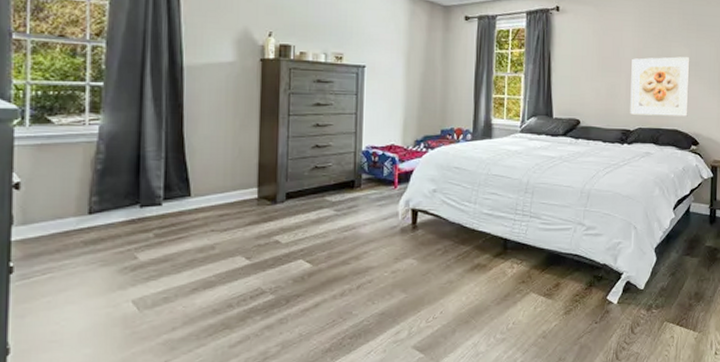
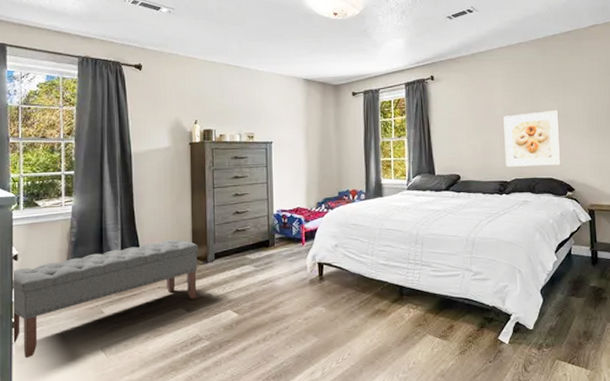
bench: none [8,174,266,312] -> present [12,239,198,359]

